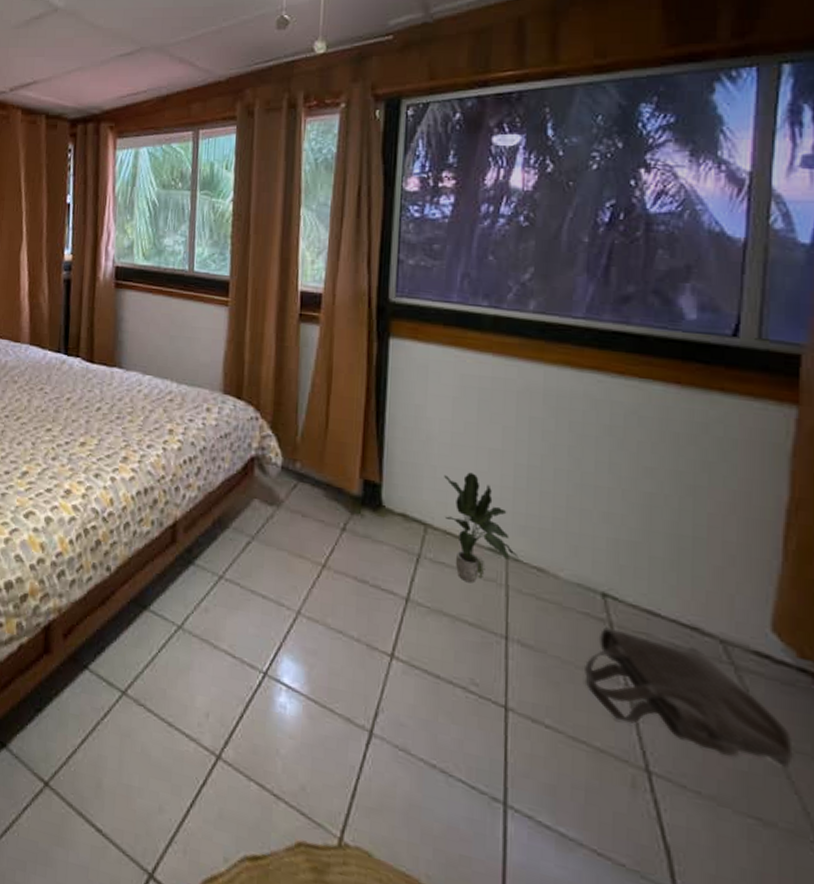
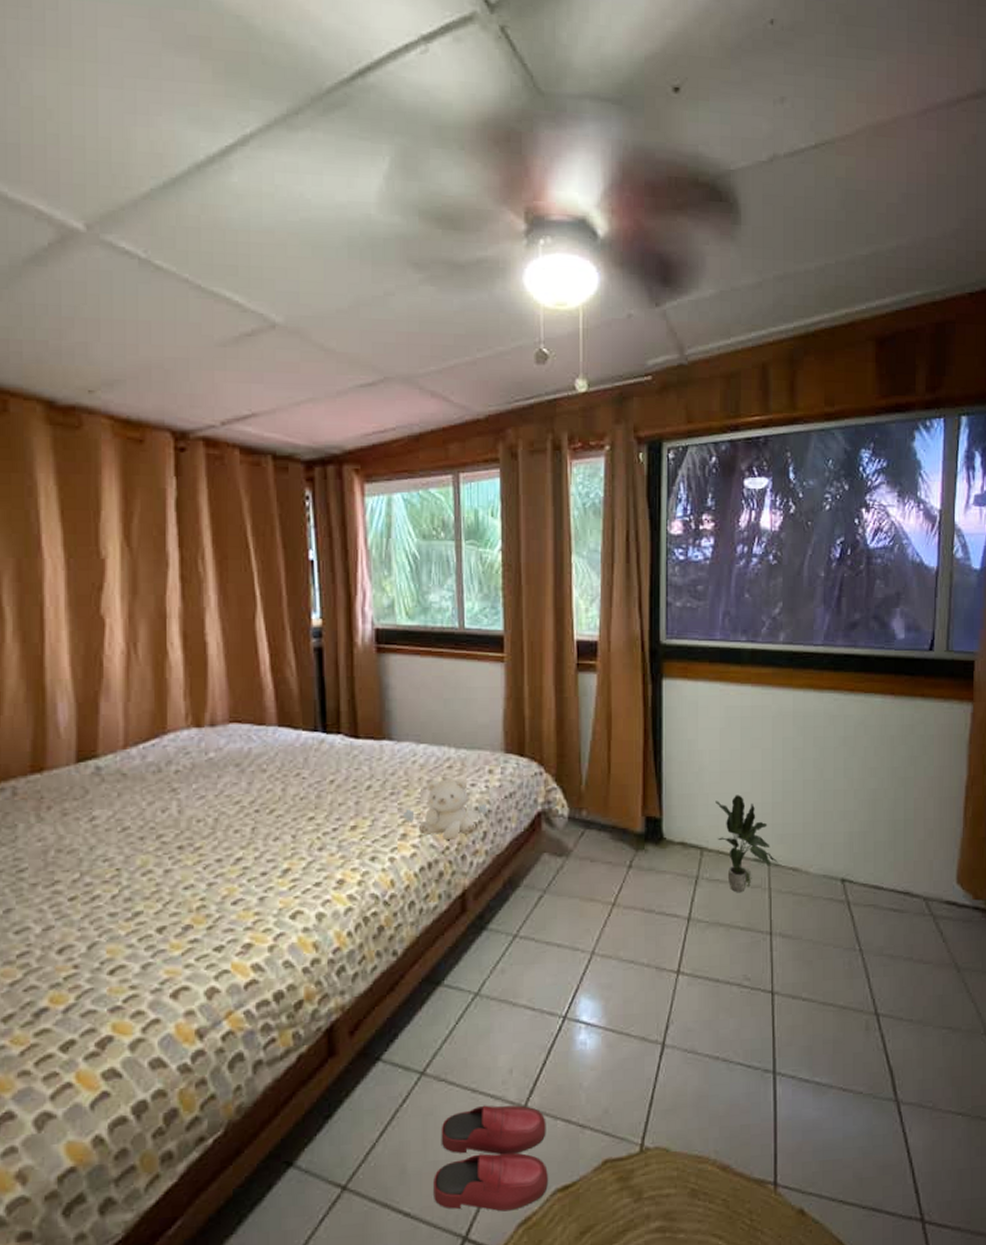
teddy bear: none [125,411,205,471] -> present [402,778,489,841]
slippers: none [125,742,239,864] -> present [434,1105,548,1212]
tote bag: present [585,627,795,768] -> none [830,906,972,987]

